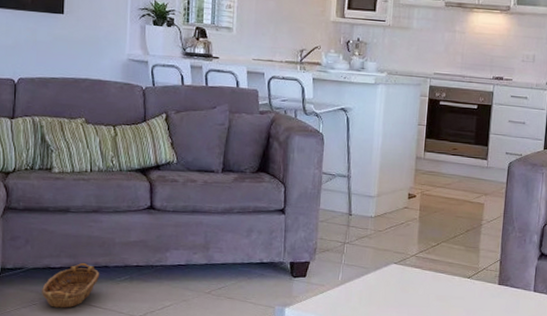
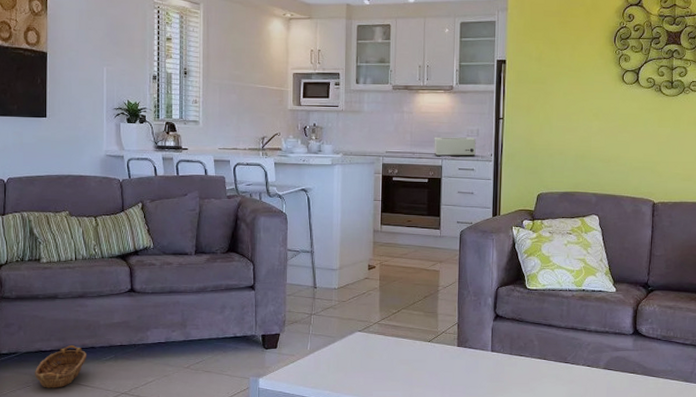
toaster: none [485,60,532,84] -> present [434,137,476,157]

